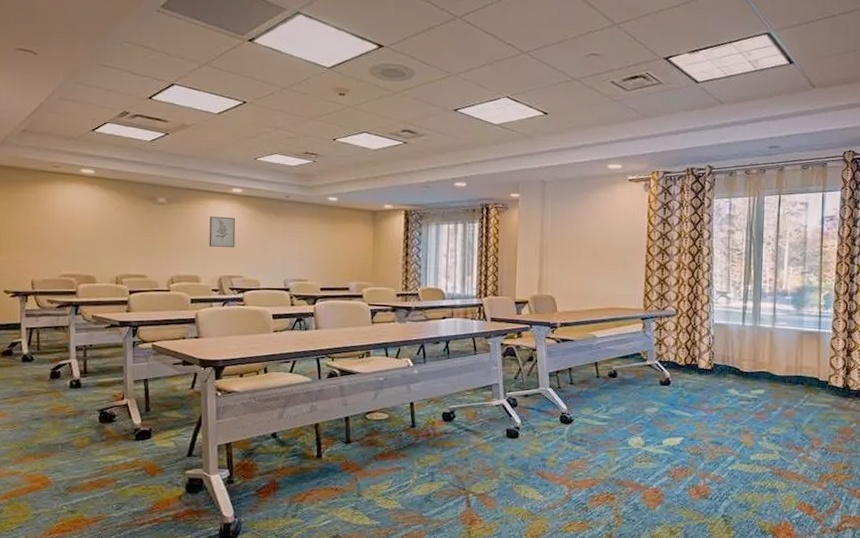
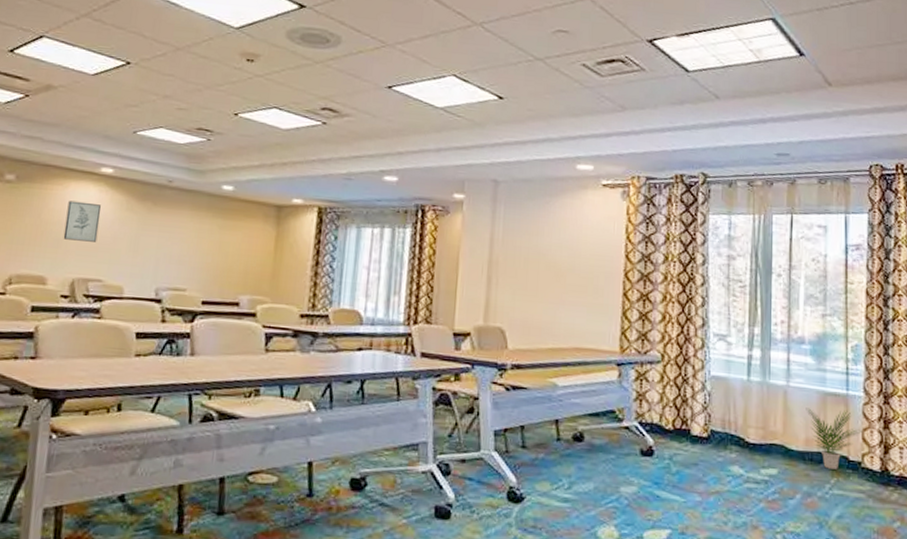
potted plant: none [787,343,830,388] -> present [806,408,863,470]

